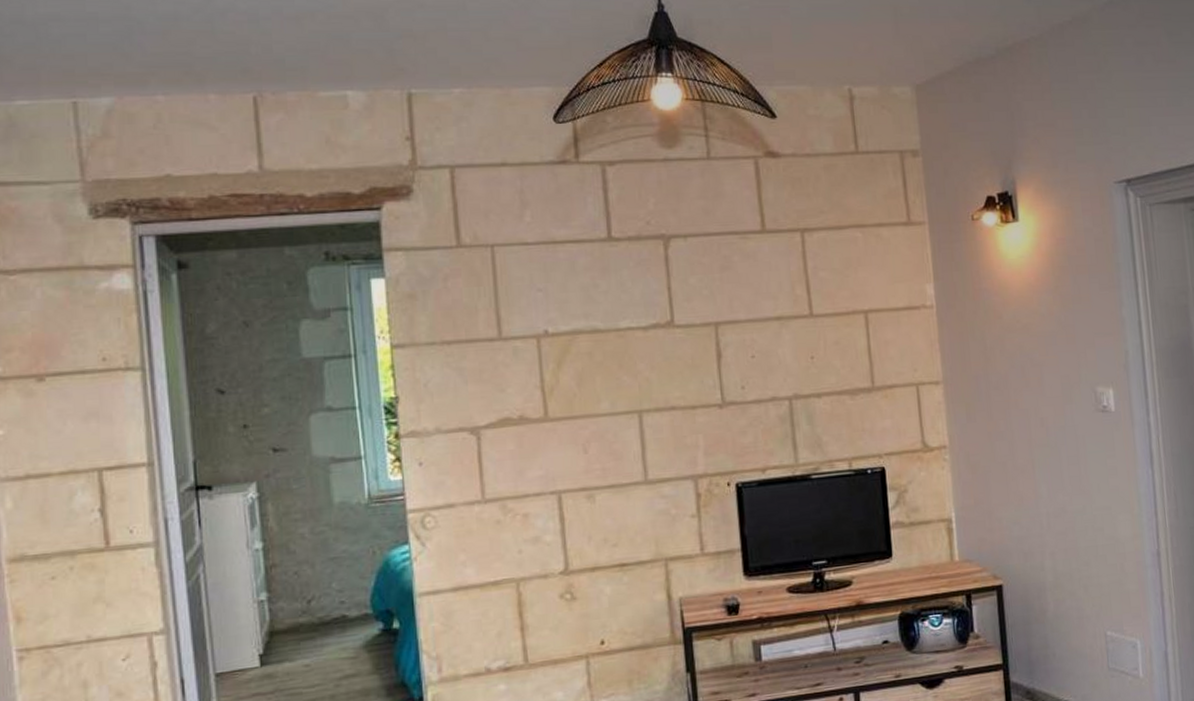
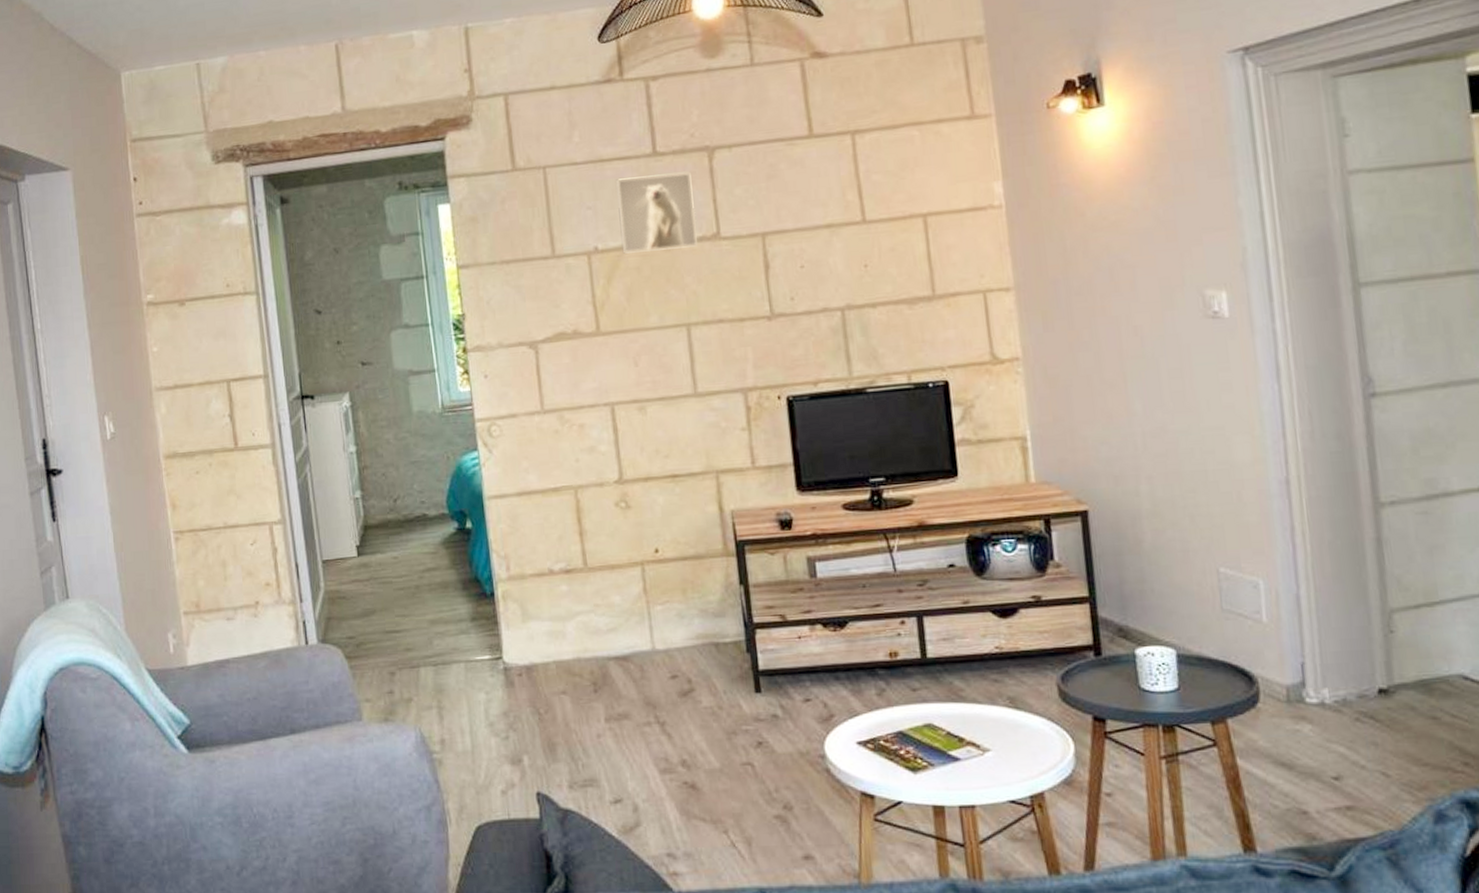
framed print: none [569,259,651,338] -> present [616,172,697,254]

